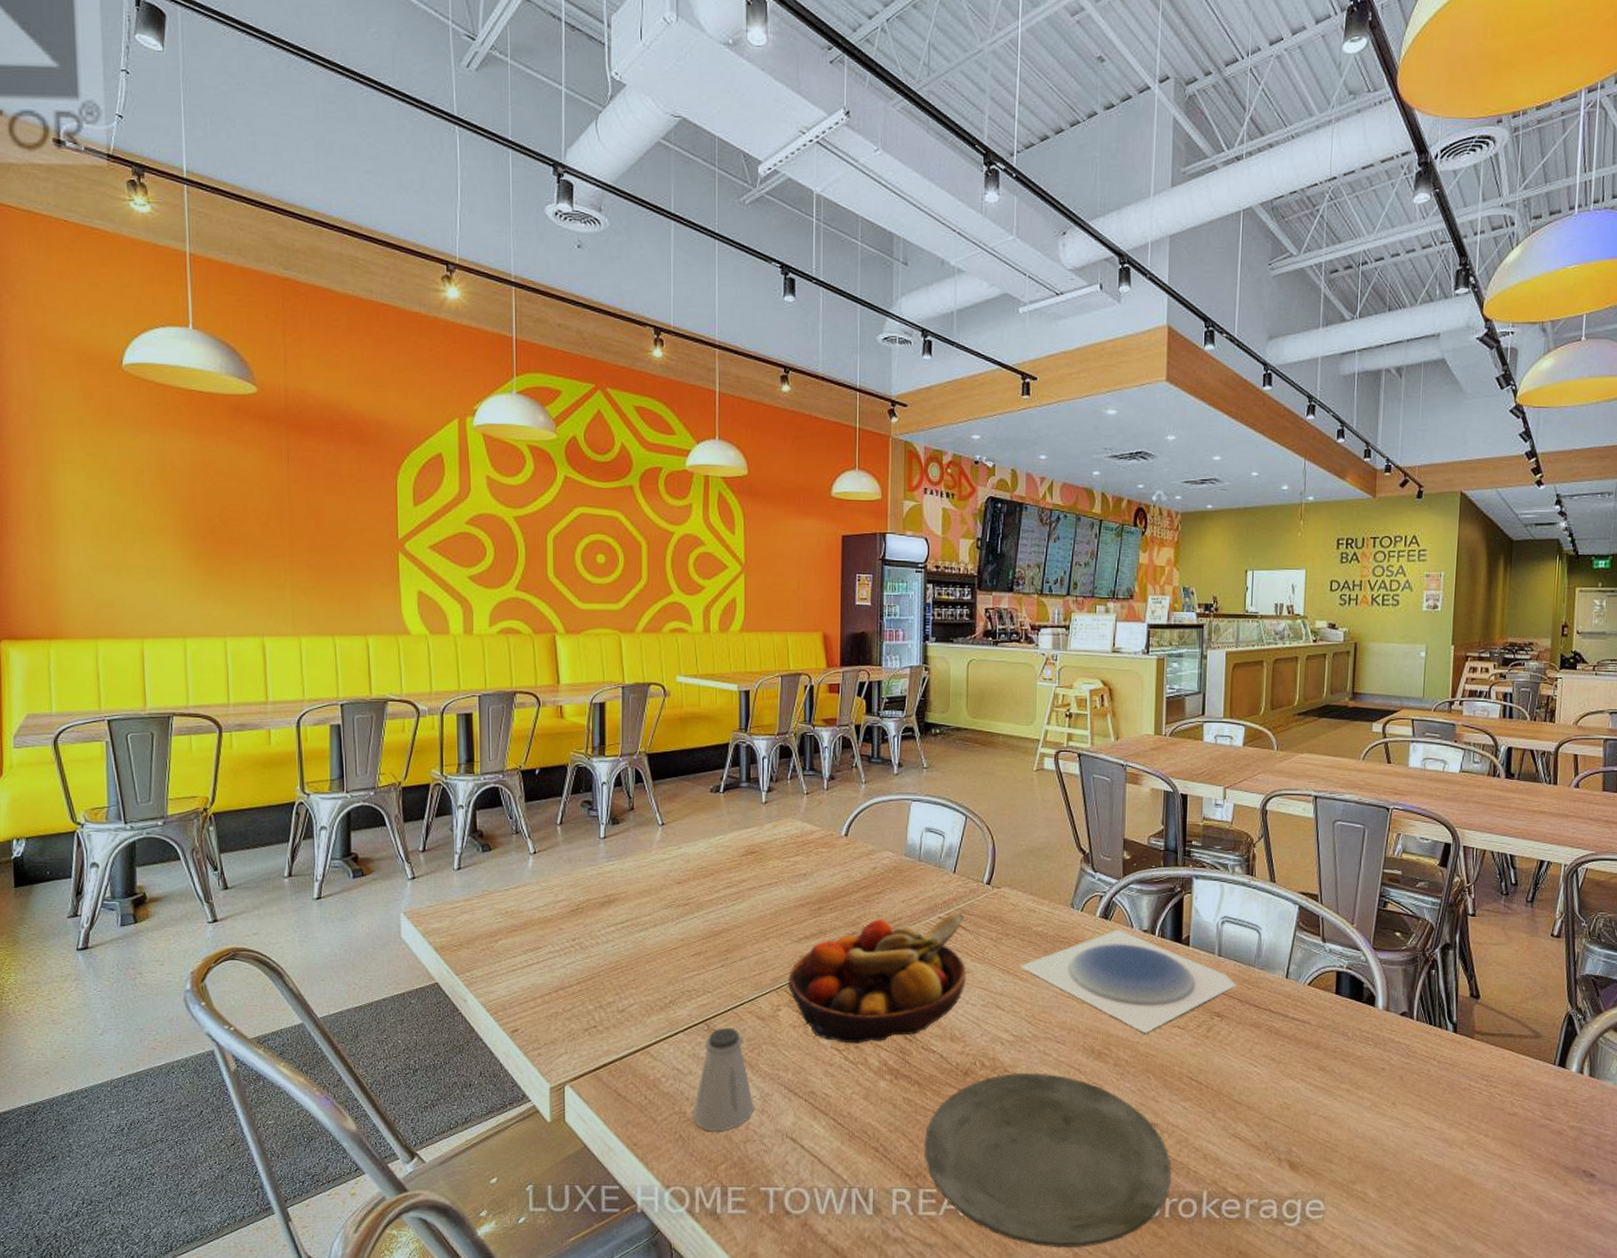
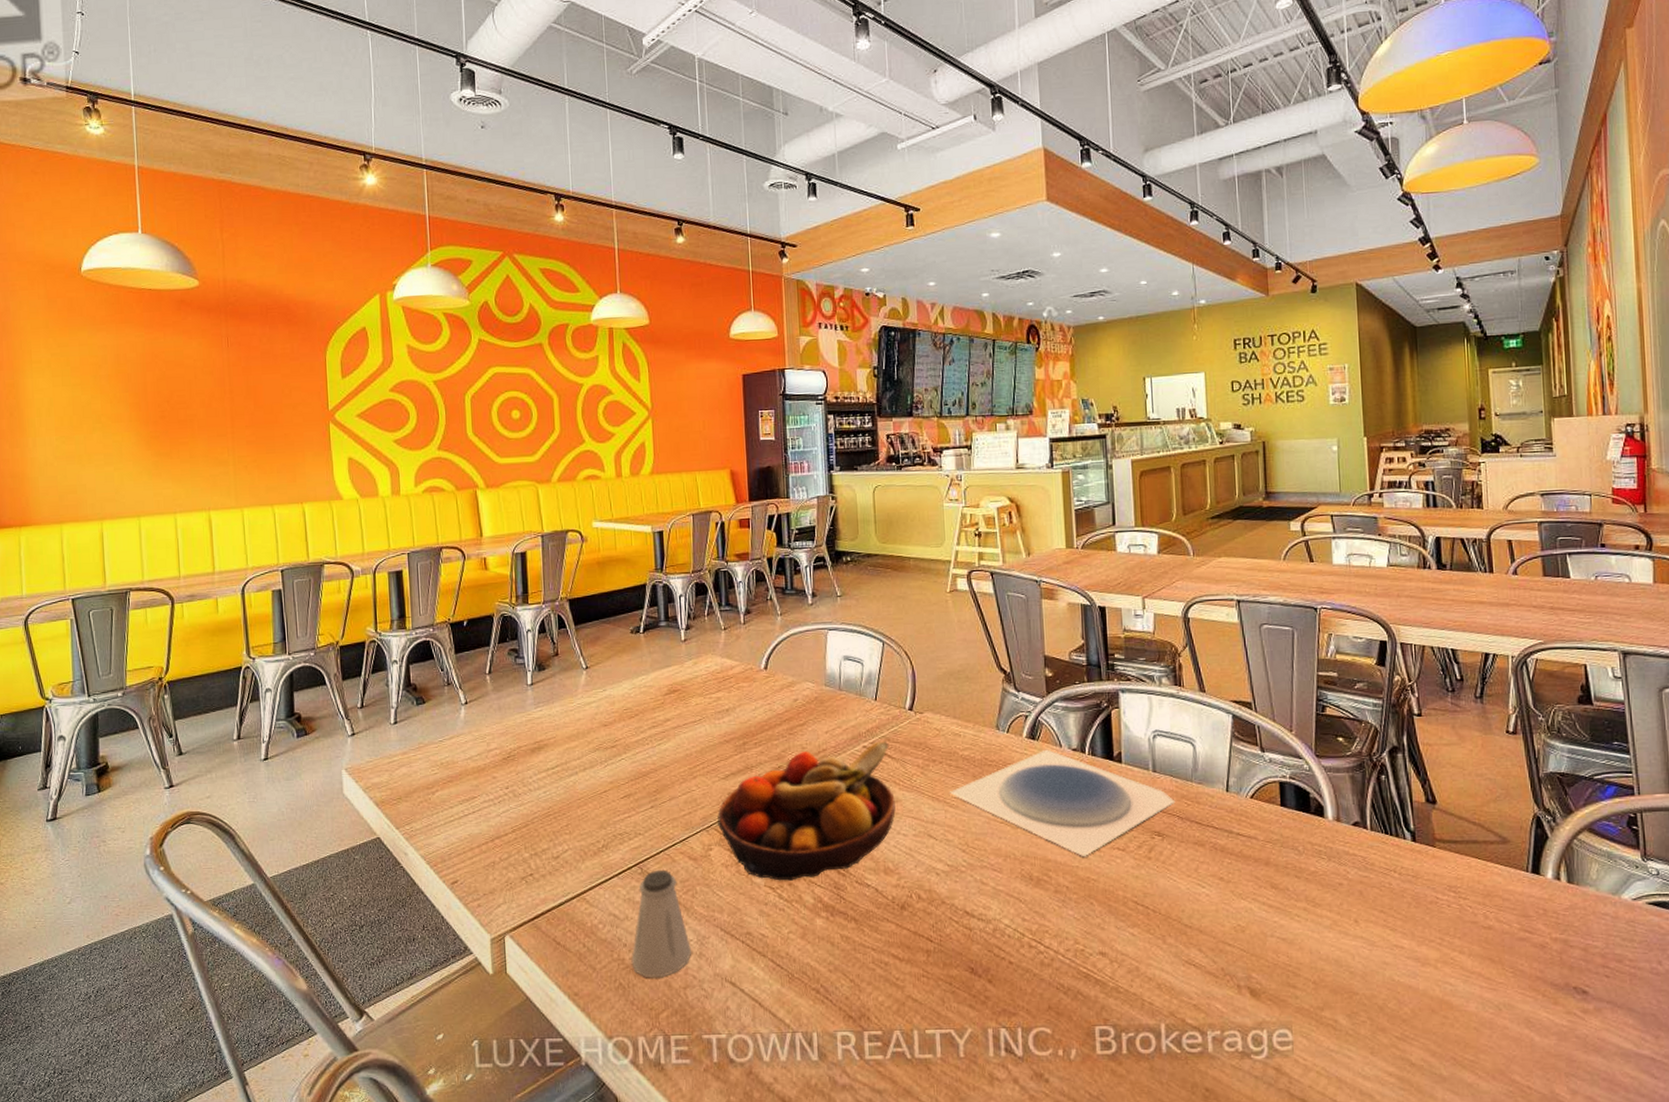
plate: present [923,1072,1171,1249] -> none [866,903,1125,1091]

